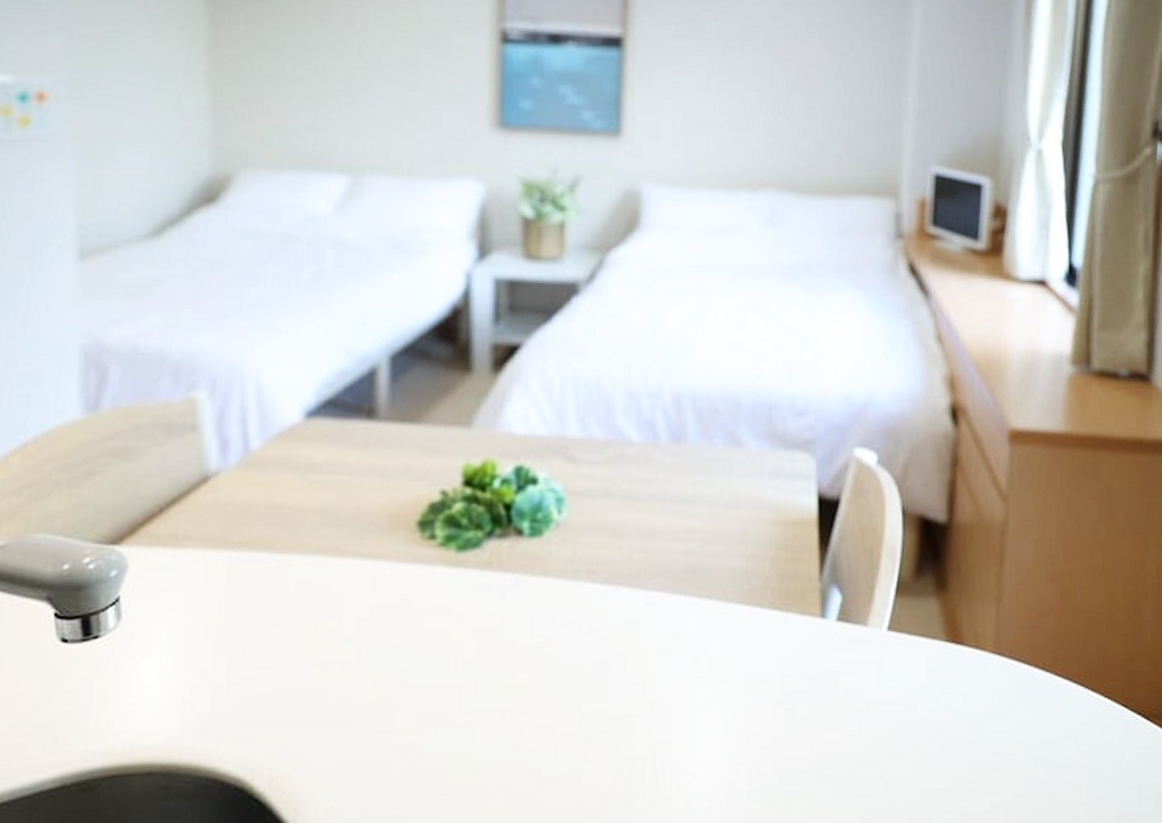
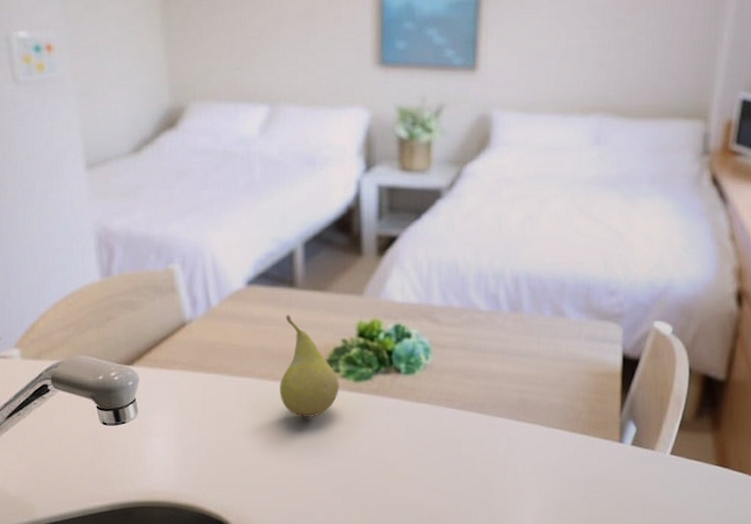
fruit: none [346,458,435,610] -> present [280,314,339,417]

